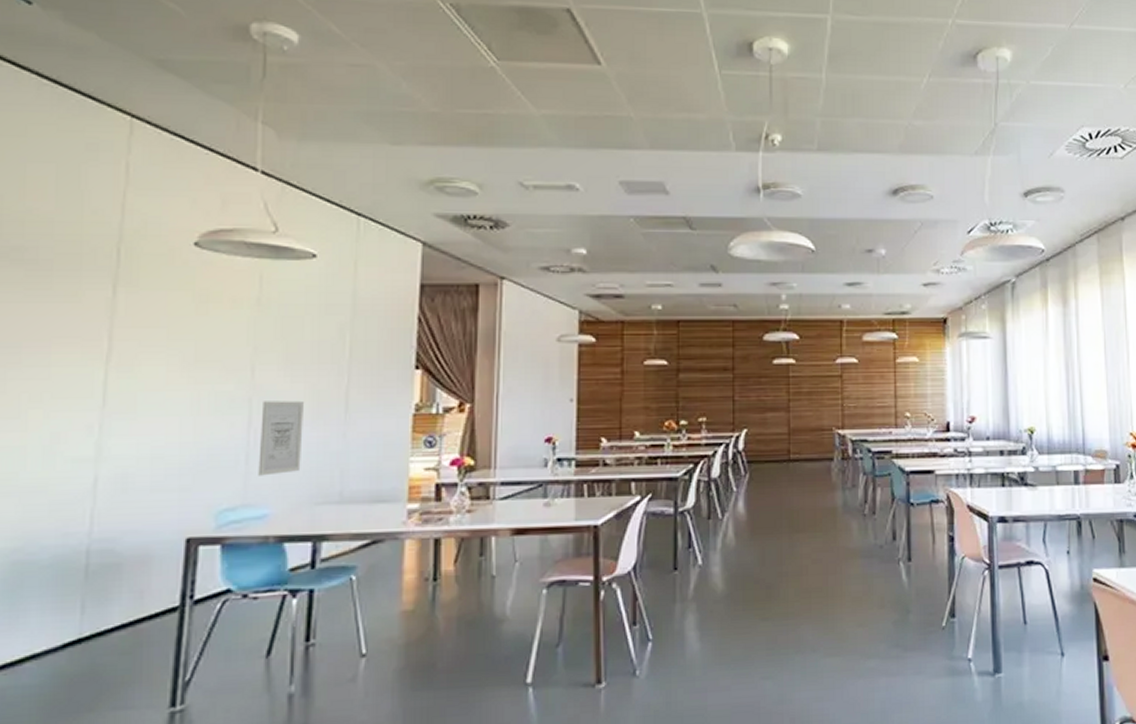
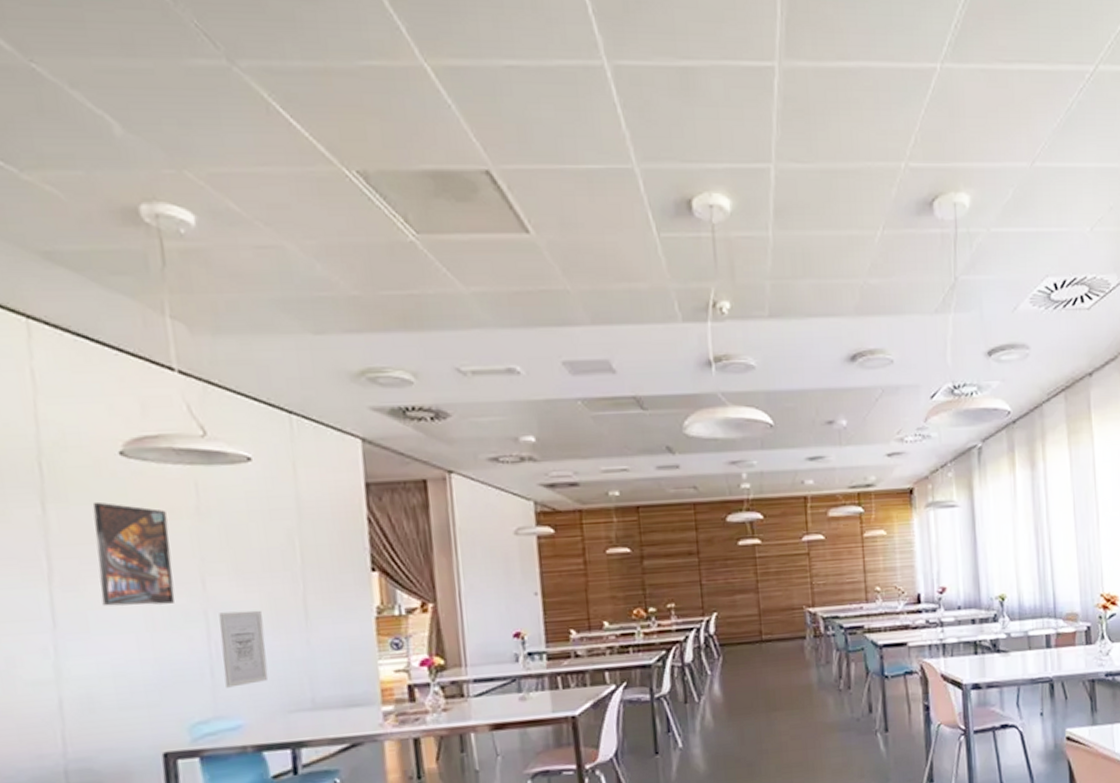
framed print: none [153,288,228,390] -> present [92,501,175,606]

